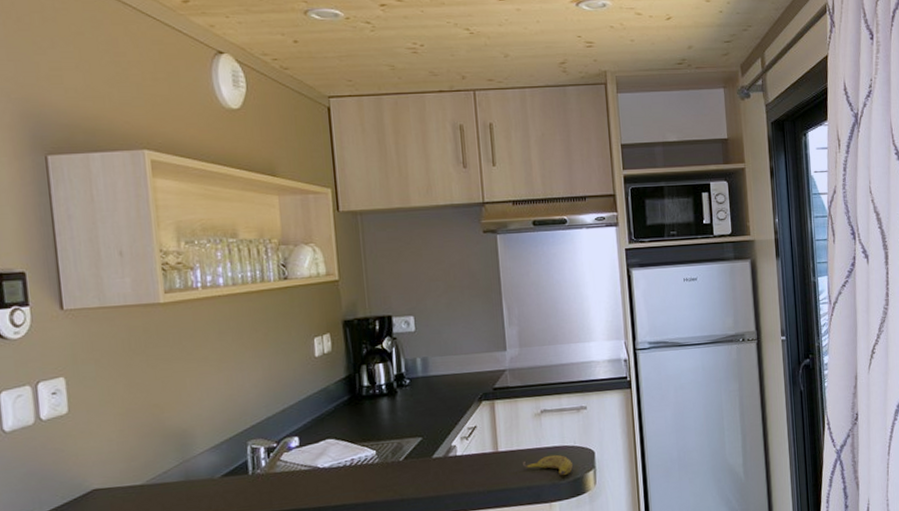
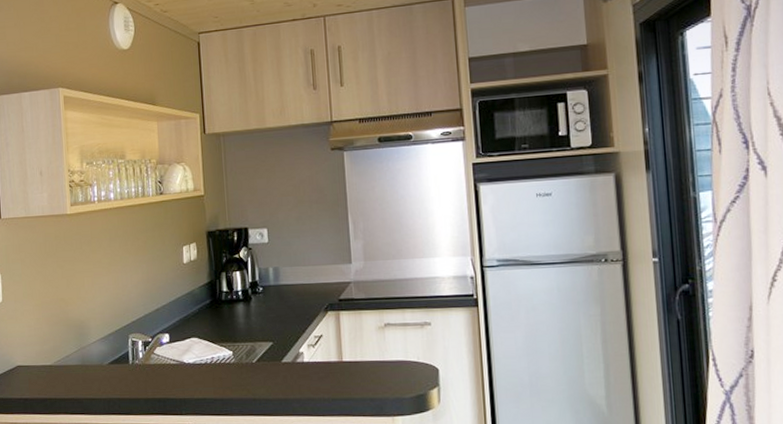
banana: present [523,454,573,476] -> none [366,369,416,391]

